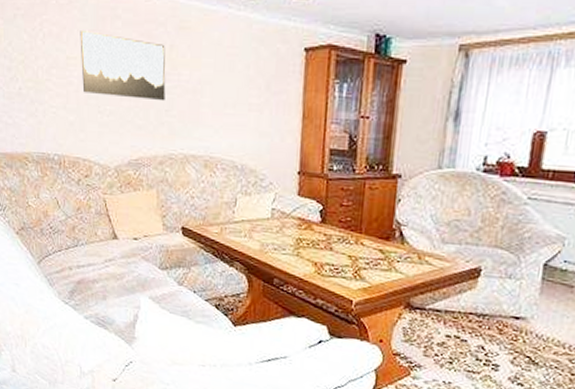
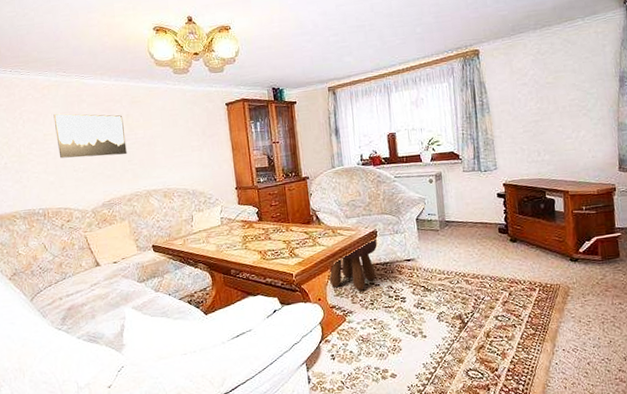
footstool: none [399,277,478,343] -> present [329,237,378,291]

